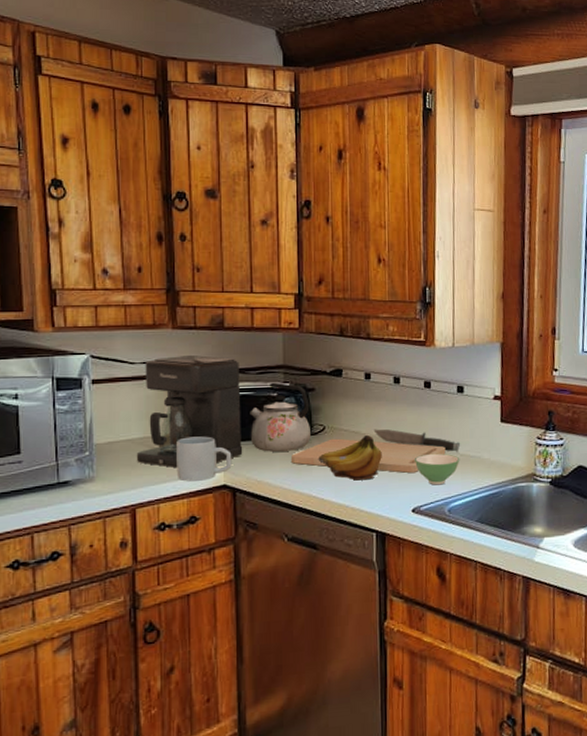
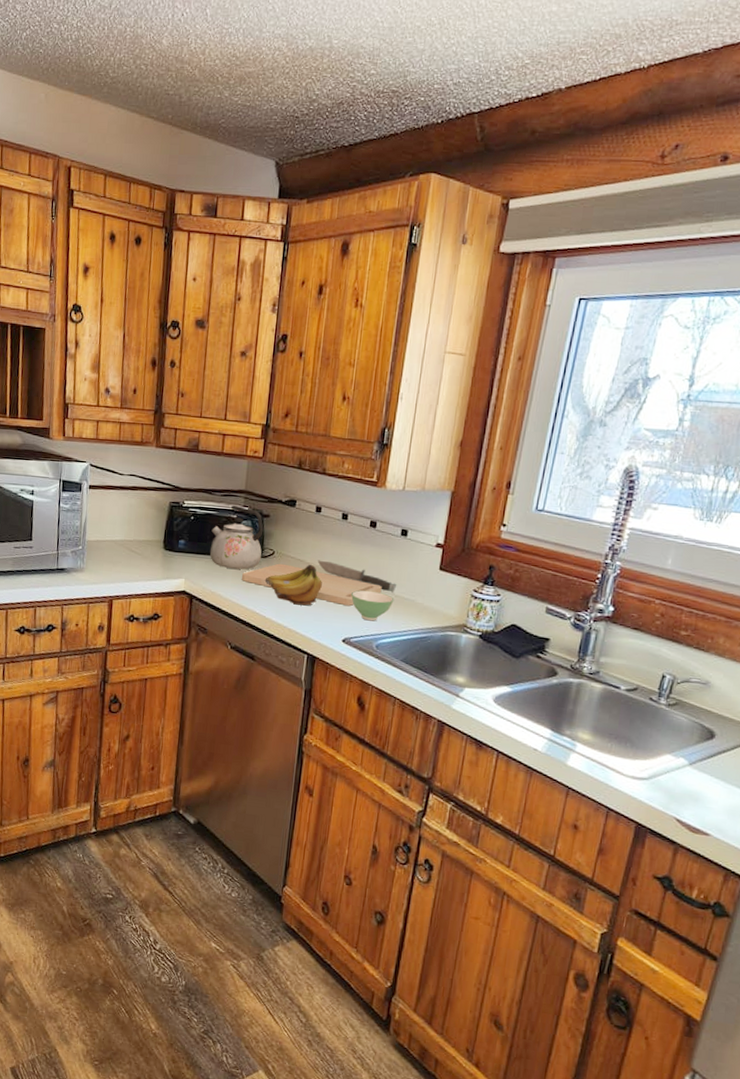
coffee maker: present [136,355,243,468] -> none [117,472,208,571]
mug: present [175,436,232,482] -> none [147,544,193,585]

